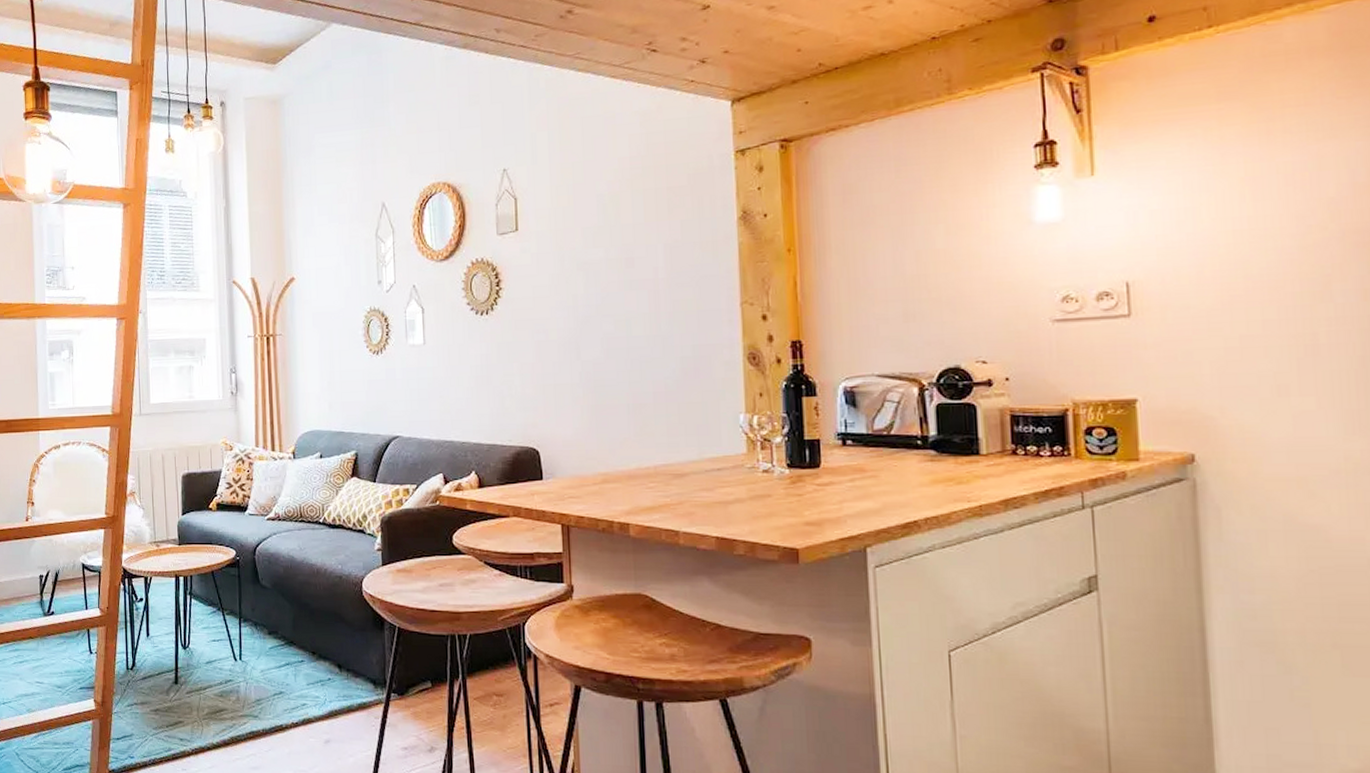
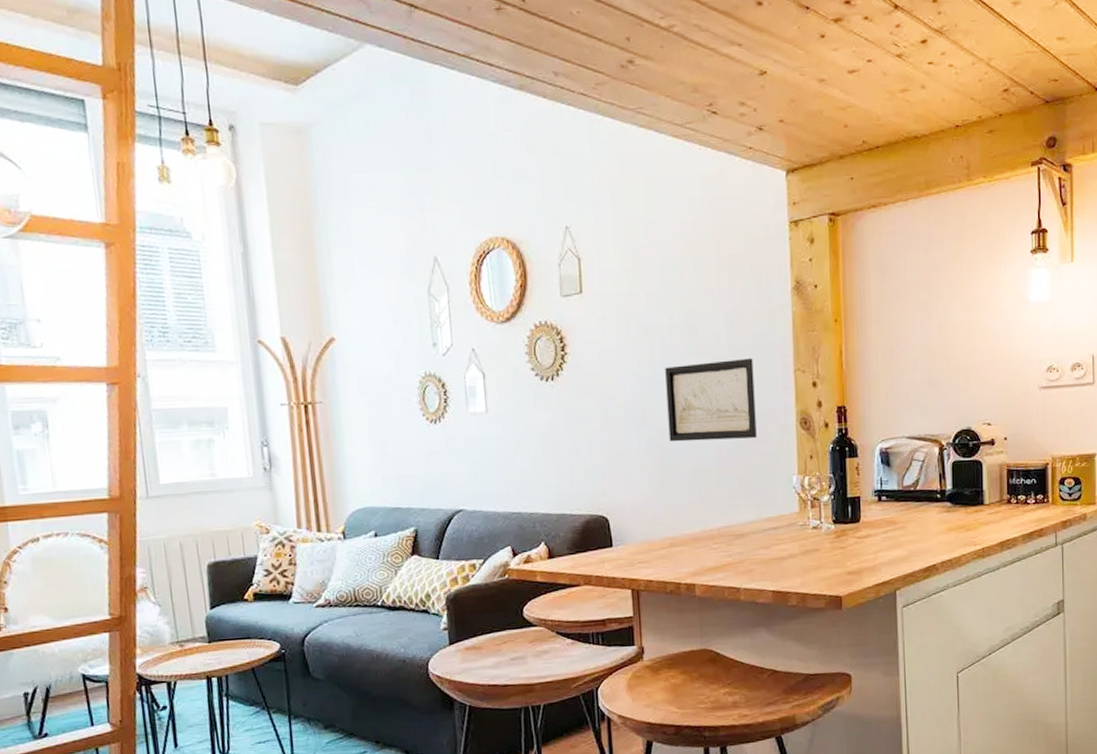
wall art: none [600,290,698,376] -> present [665,357,757,442]

